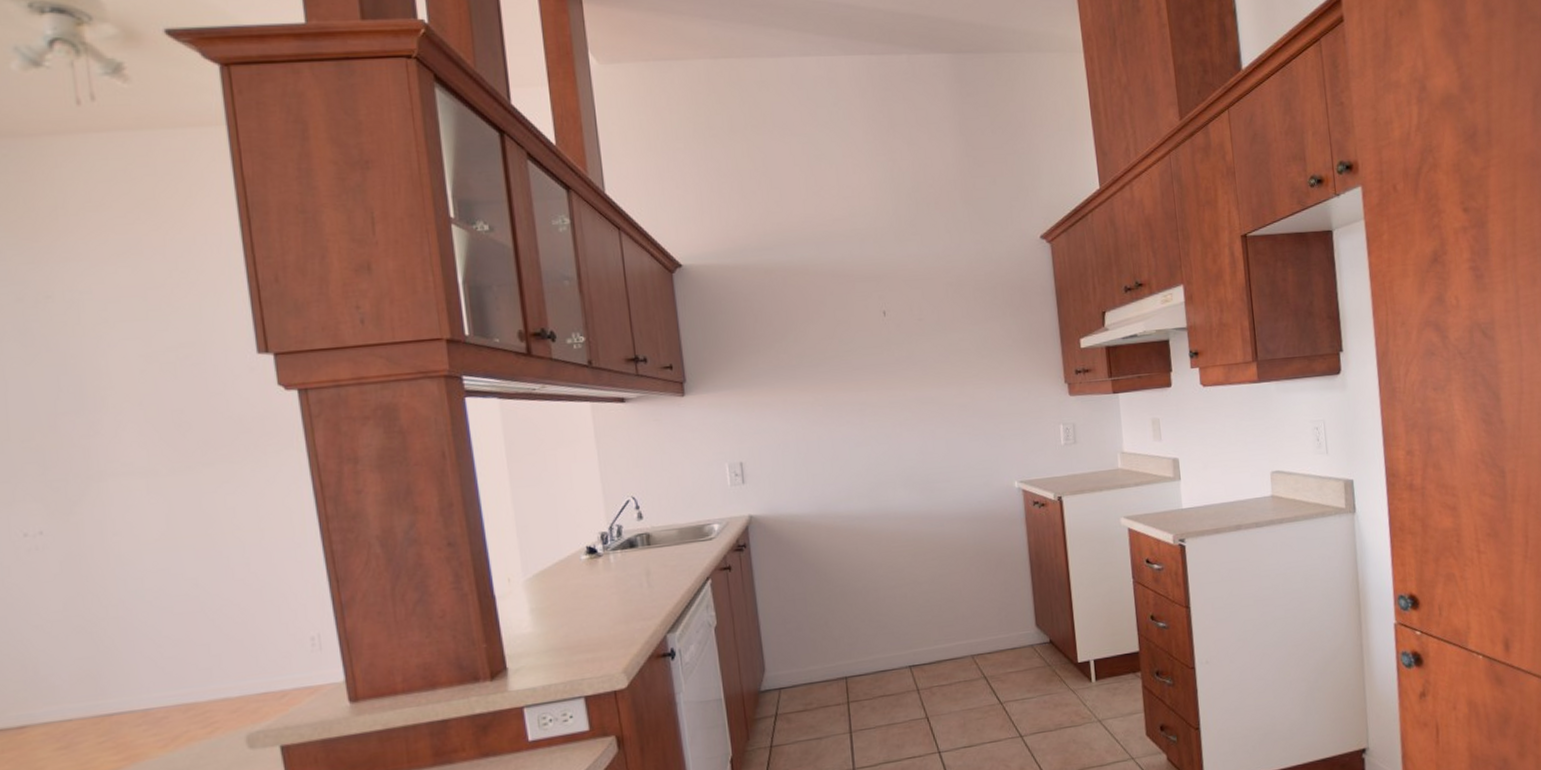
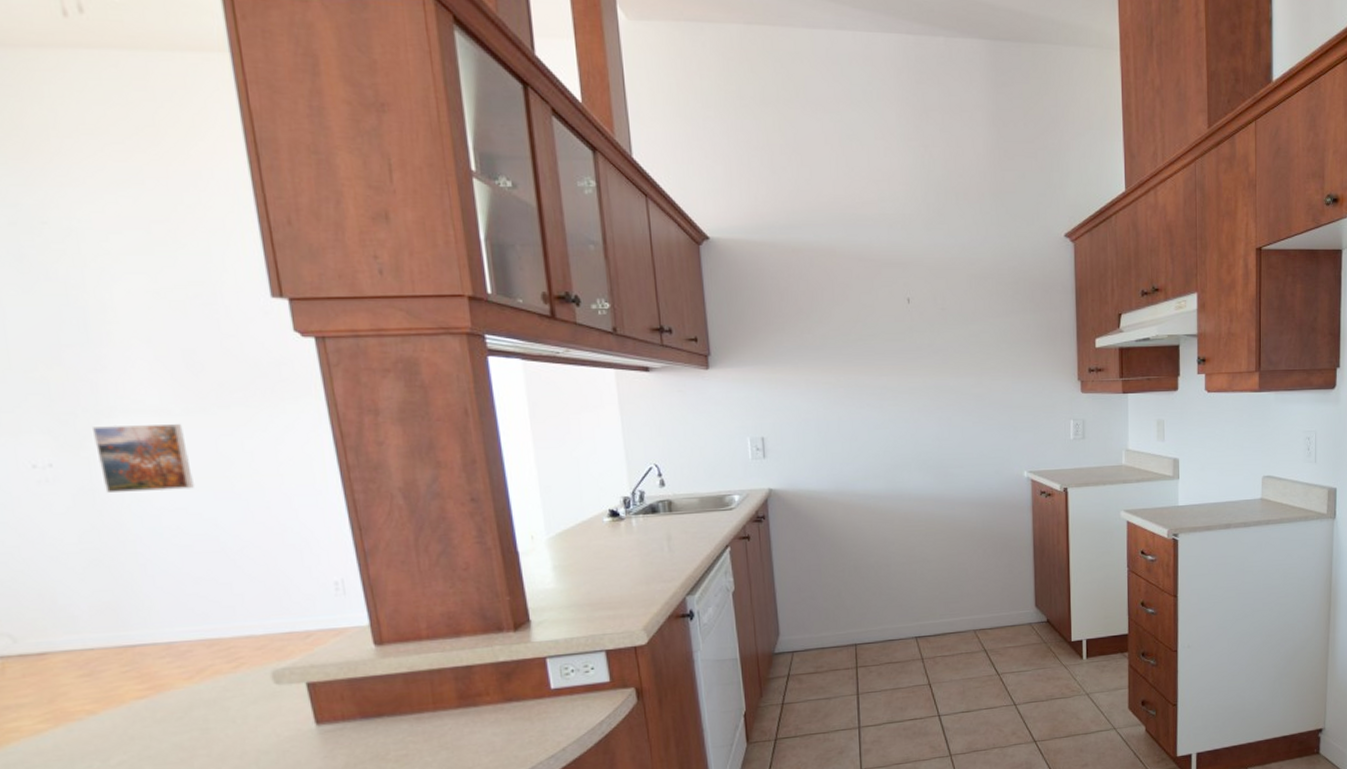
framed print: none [83,484,177,558] -> present [93,424,194,494]

